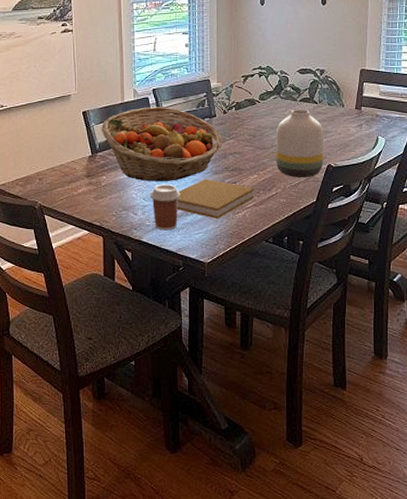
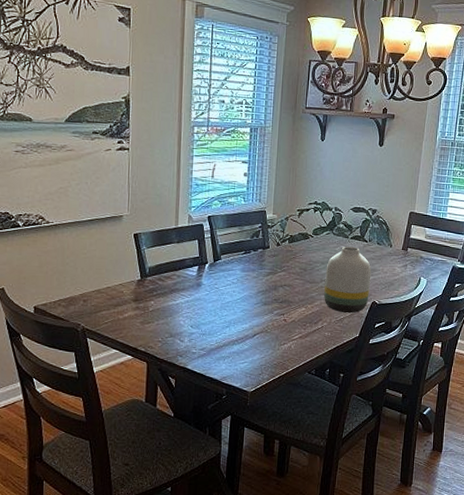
fruit basket: present [101,107,223,182] -> none [152,233,274,310]
coffee cup: present [150,185,181,231] -> none [198,313,229,359]
book: present [177,178,255,219] -> none [224,309,302,349]

